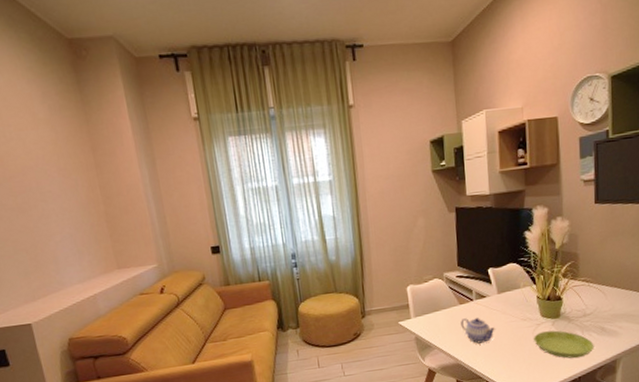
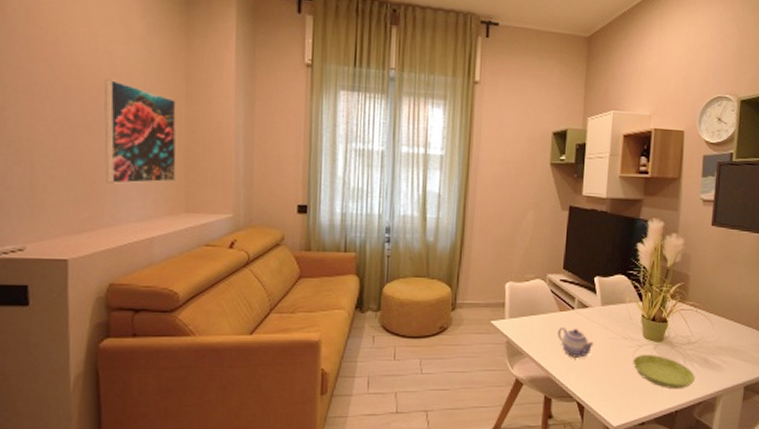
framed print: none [25,163,103,254] -> present [104,79,177,184]

